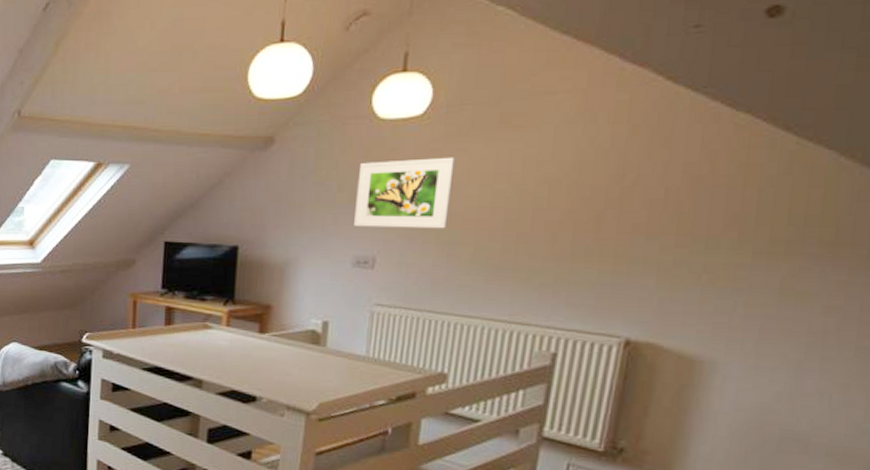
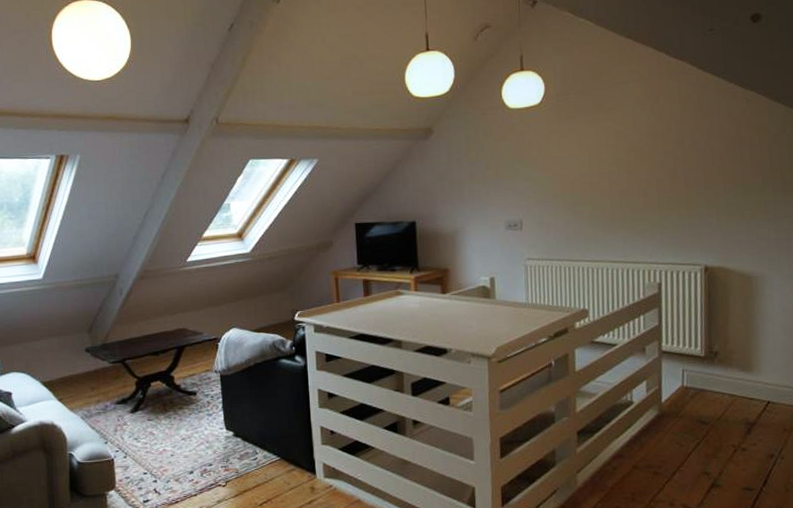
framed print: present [354,157,455,229] -> none [500,135,570,197]

